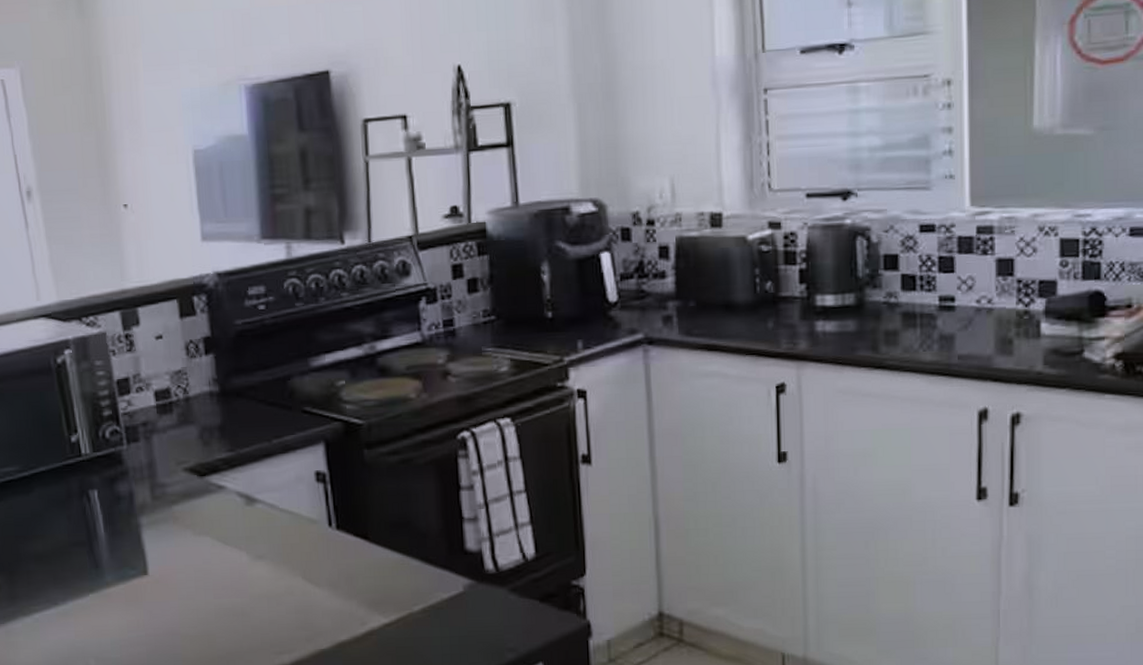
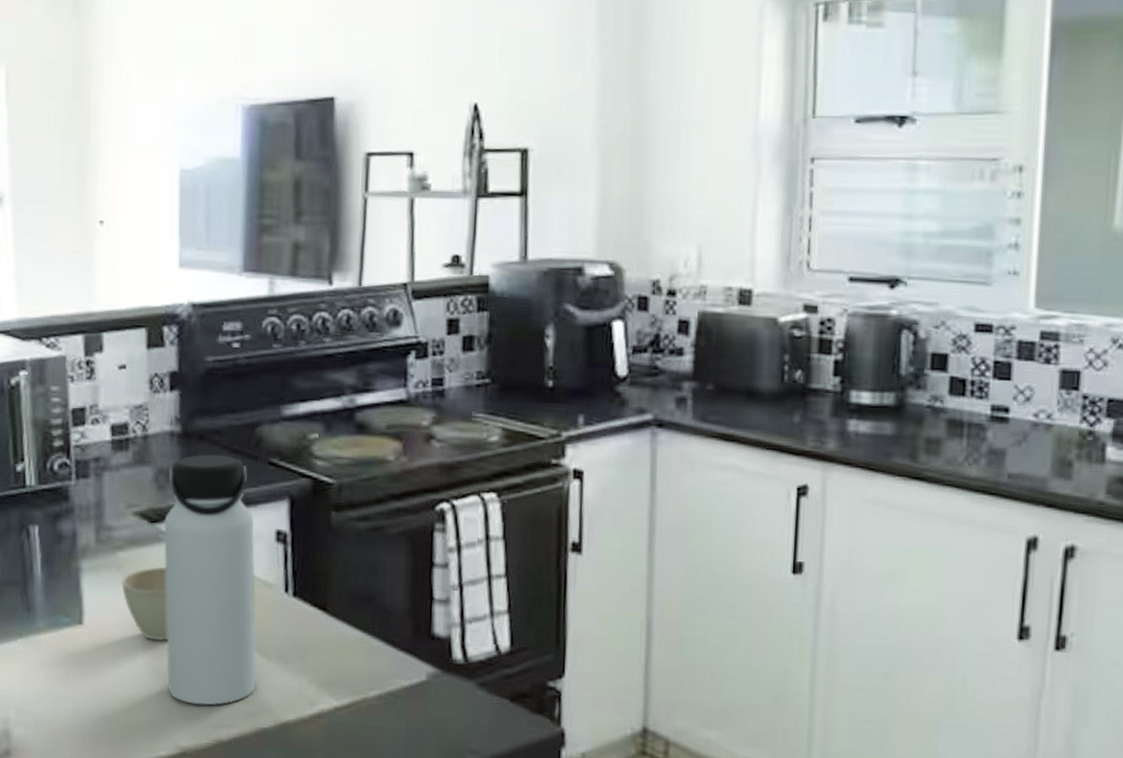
cup: none [179,515,227,583] -> present [121,566,168,641]
water bottle: none [212,408,312,636] -> present [163,453,257,706]

